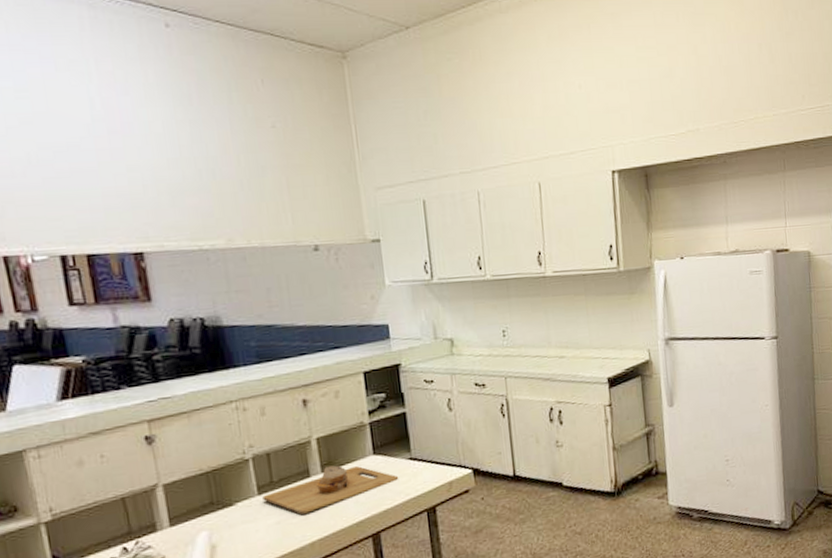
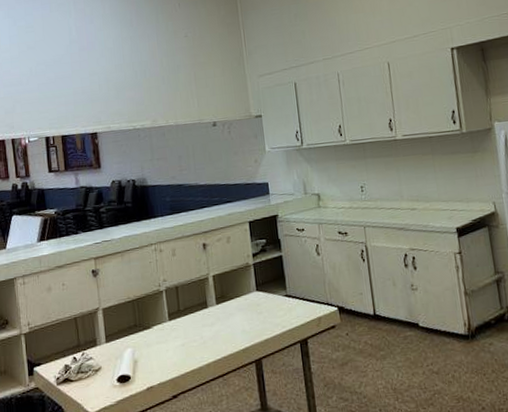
cutting board: present [262,465,399,514] -> none [172,299,277,339]

